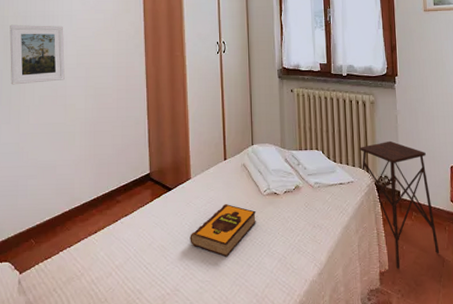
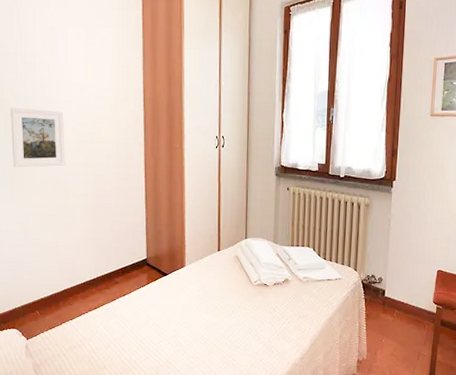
hardback book: present [190,204,256,257] -> none [182,291,246,338]
side table: present [360,140,440,269] -> none [350,242,417,359]

